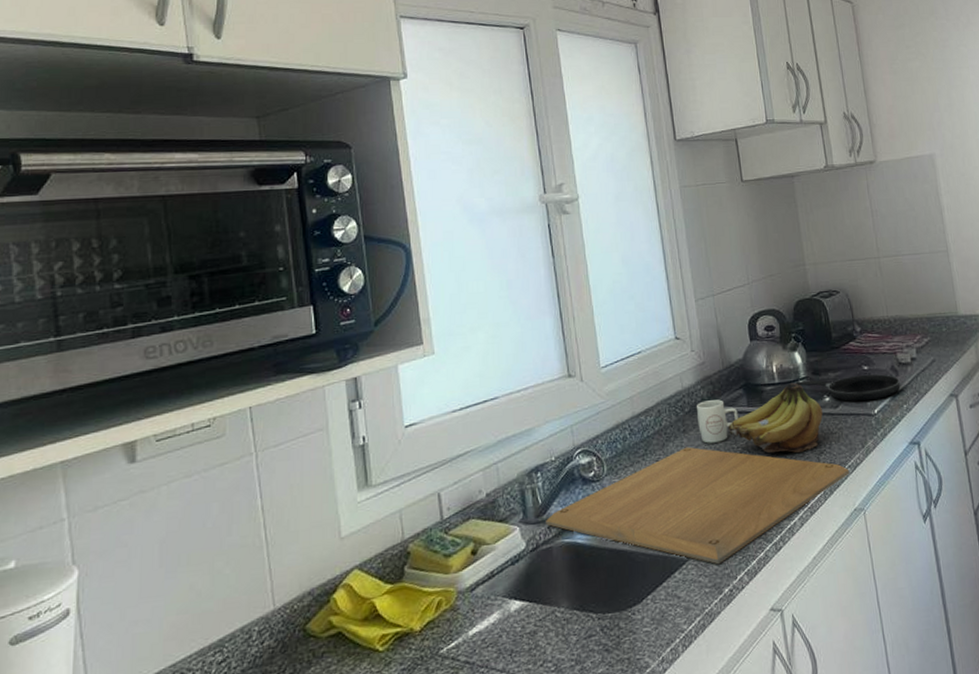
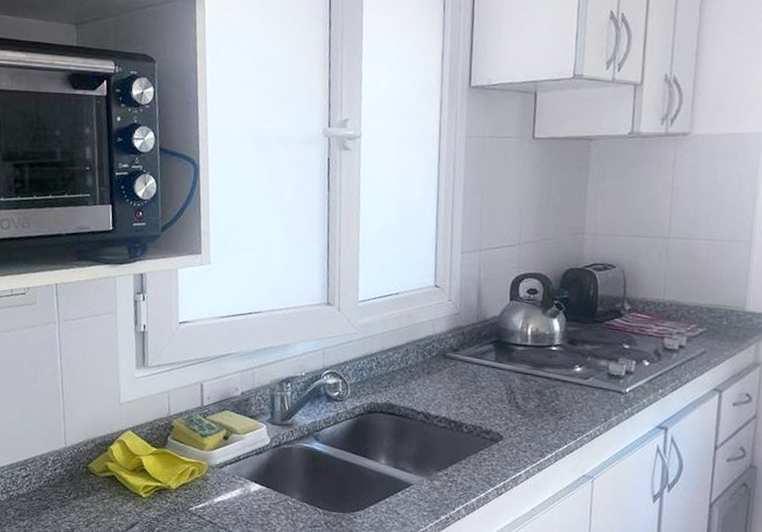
chopping board: present [546,446,850,565] -> none [289,387,587,495]
mug: present [696,399,738,444] -> none [442,349,484,389]
fruit: present [727,383,823,453] -> none [470,347,571,414]
frying pan: present [795,374,901,402] -> none [548,347,661,380]

